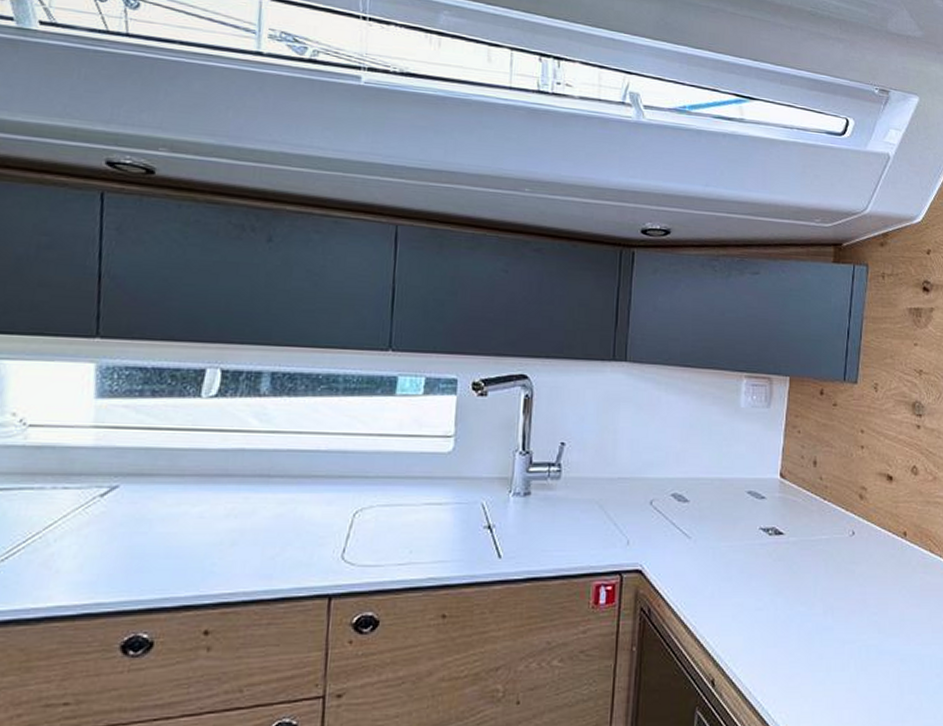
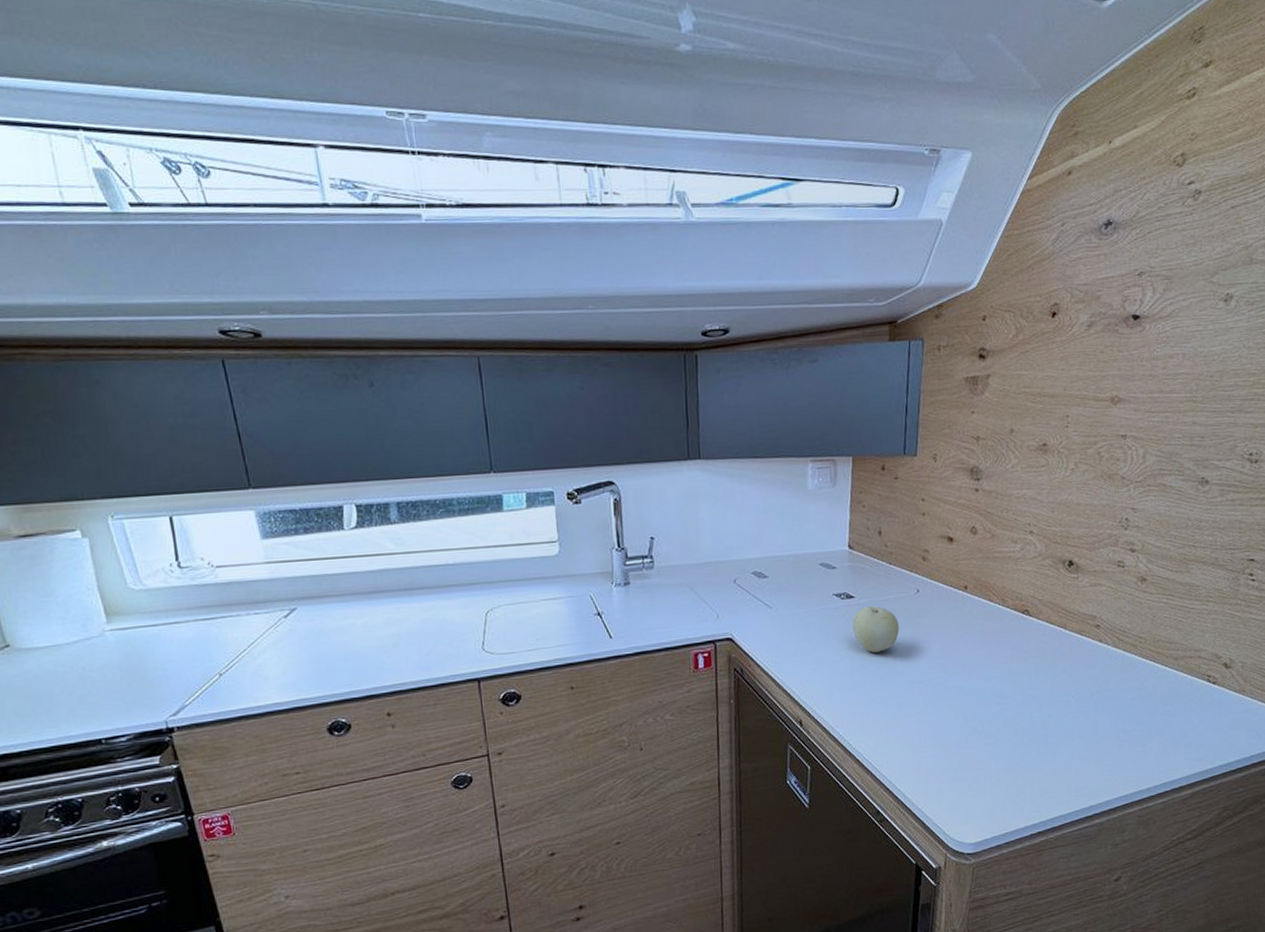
fruit: none [779,545,832,601] -> present [852,605,900,653]

